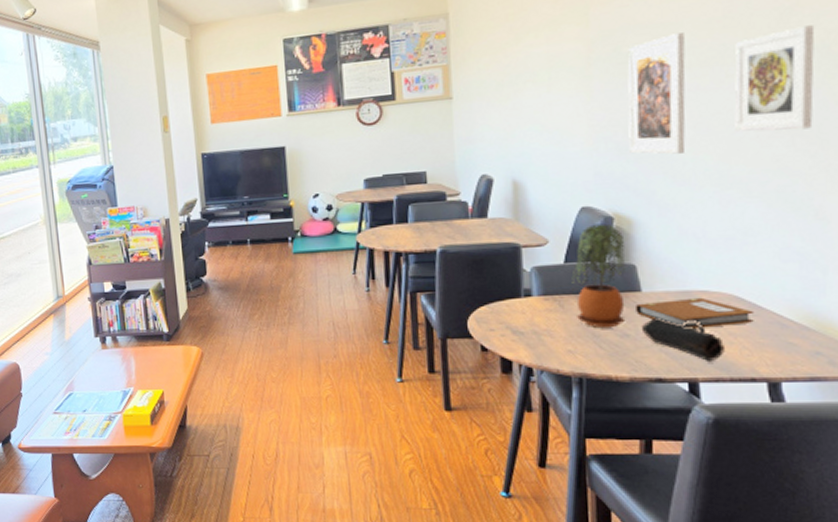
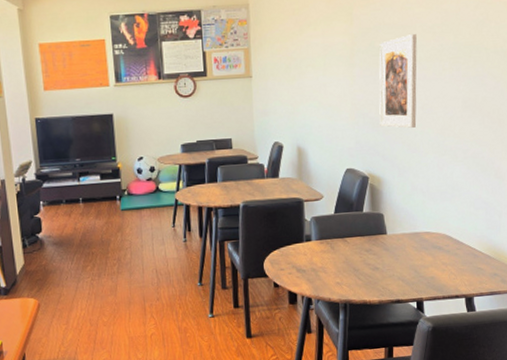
potted plant: present [571,223,627,329] -> none [339,182,377,264]
notebook: present [634,297,754,329] -> none [382,237,458,261]
pencil case: present [641,317,724,361] -> none [386,253,439,285]
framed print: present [734,25,815,132] -> none [448,35,497,112]

